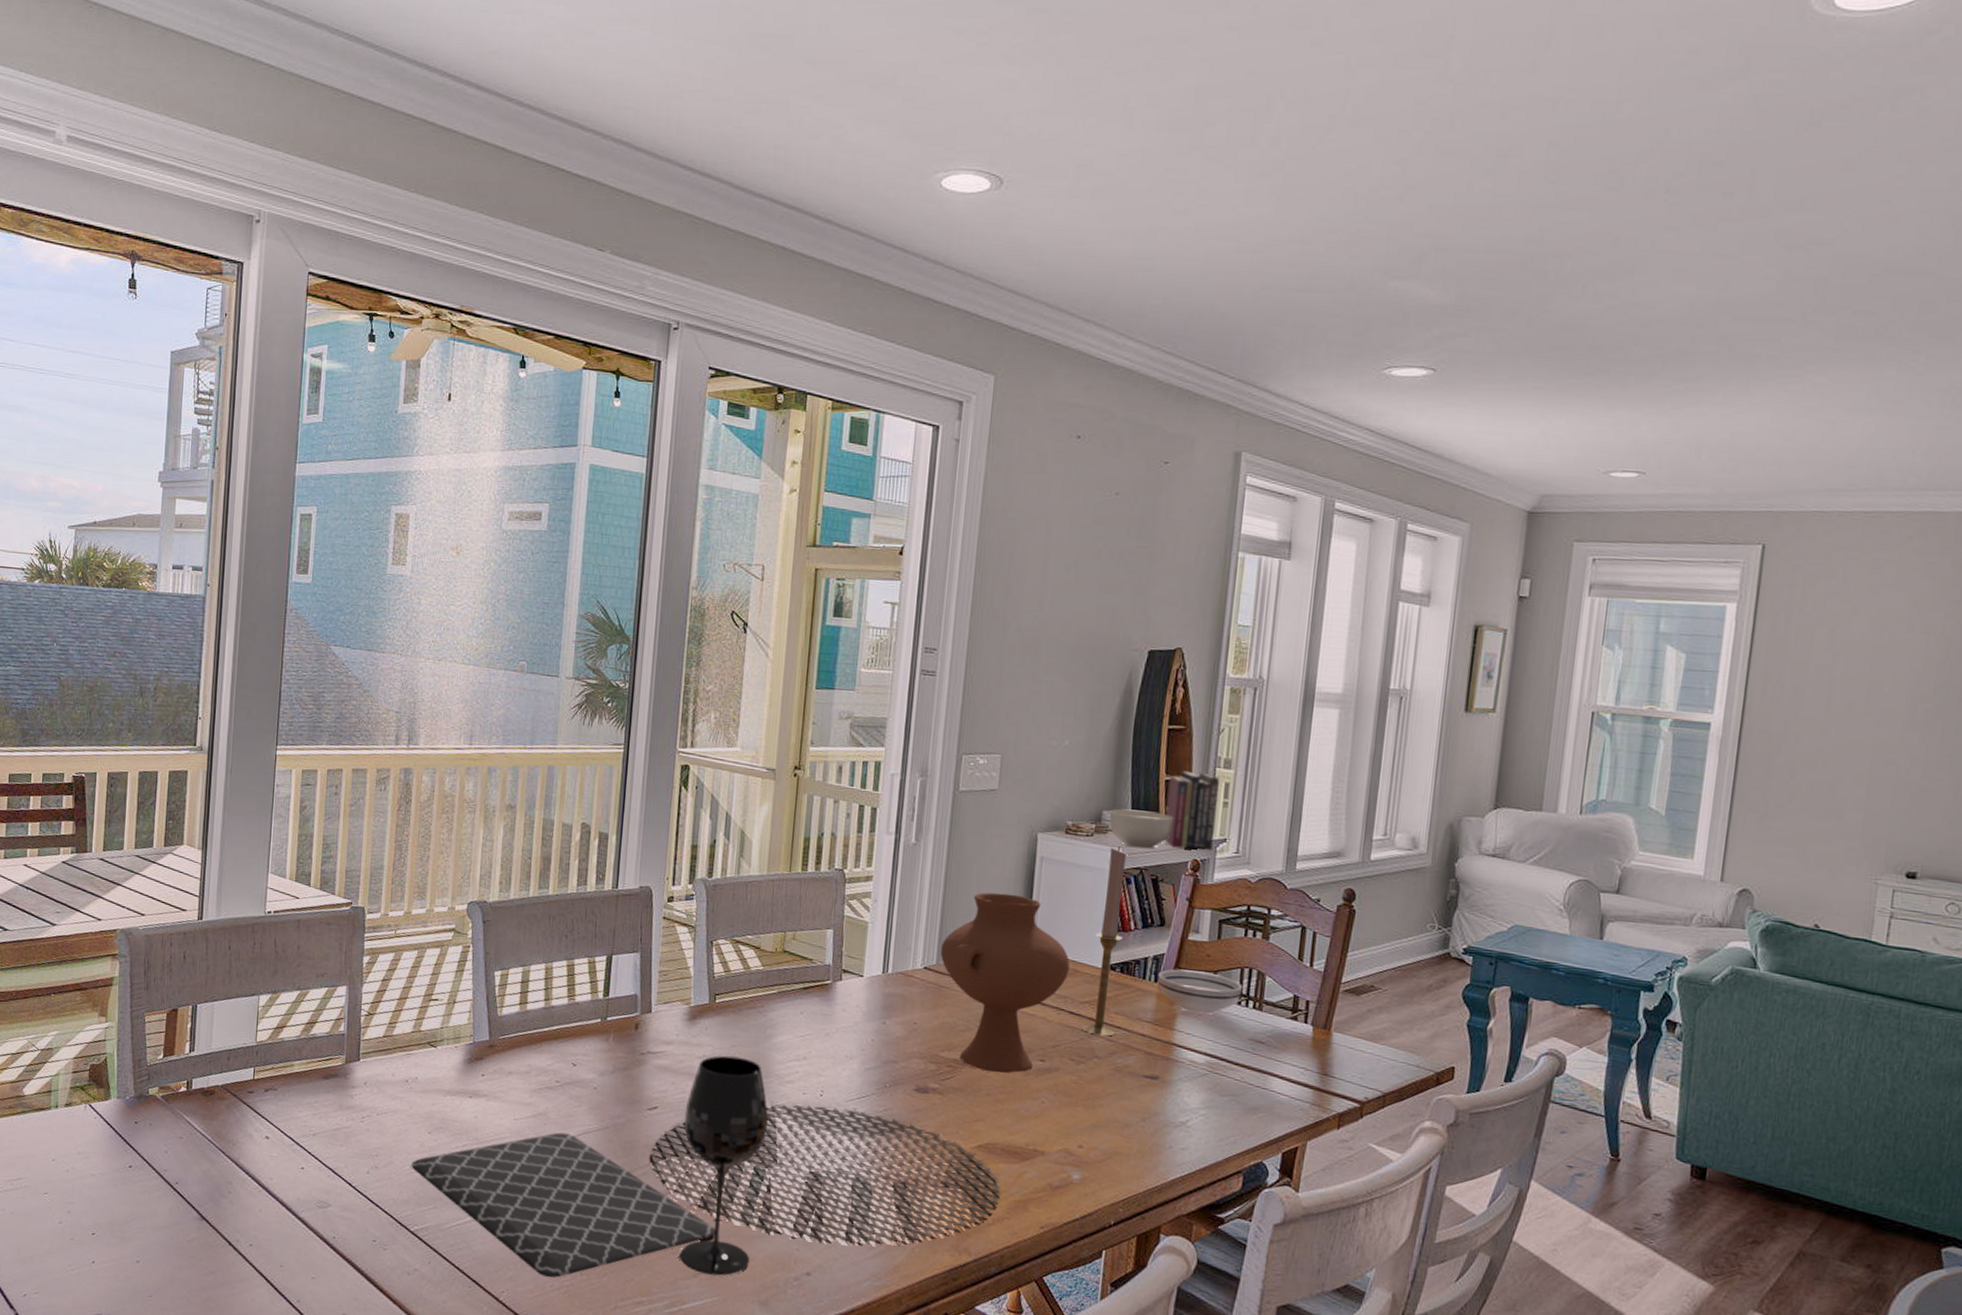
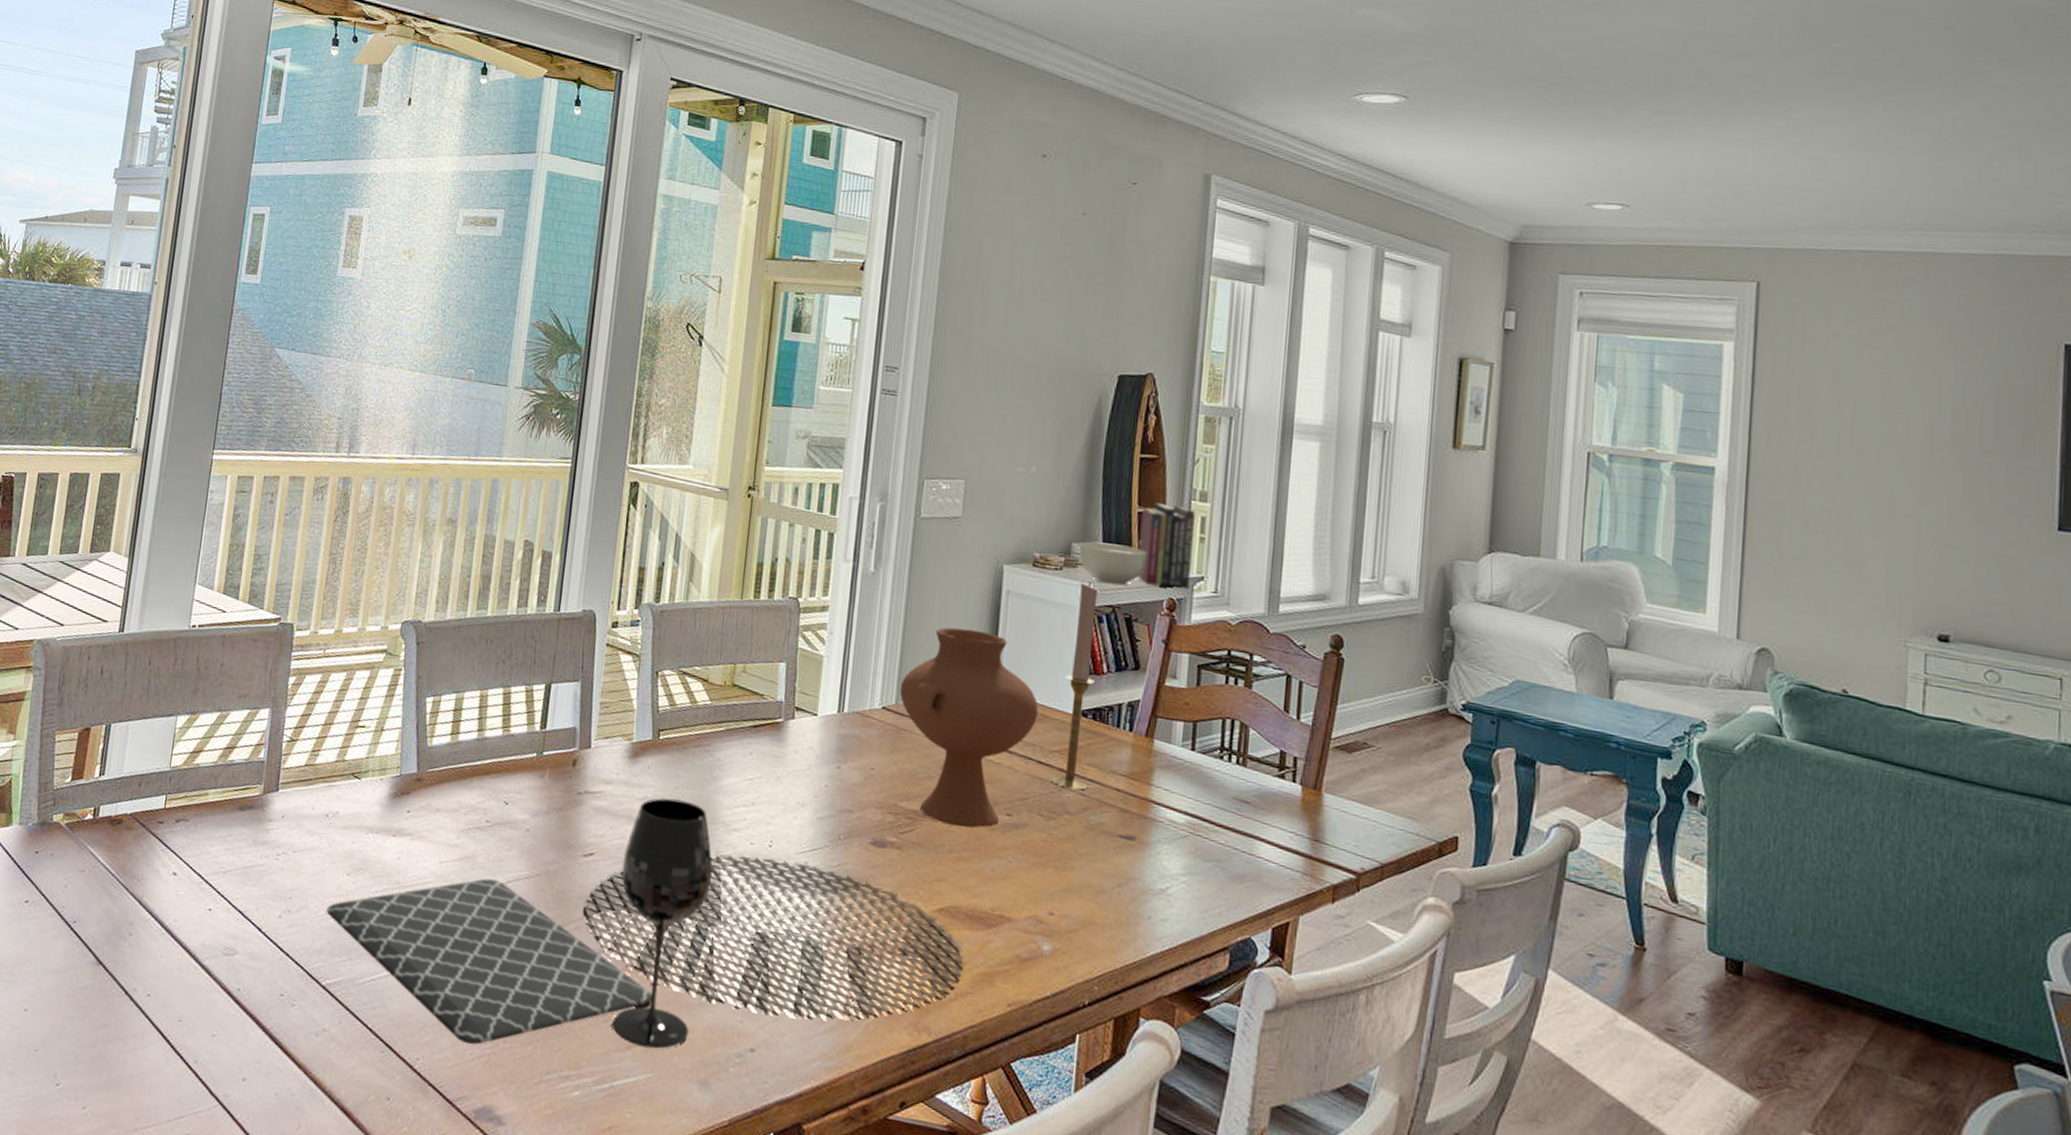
bowl: present [1157,969,1243,1015] -> none [1132,717,1225,769]

